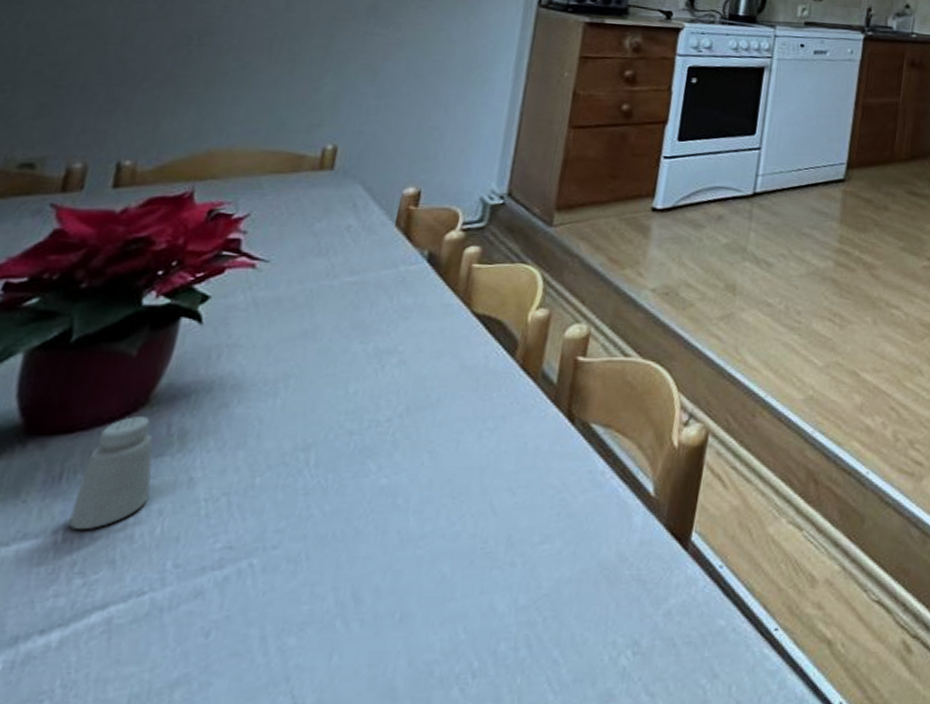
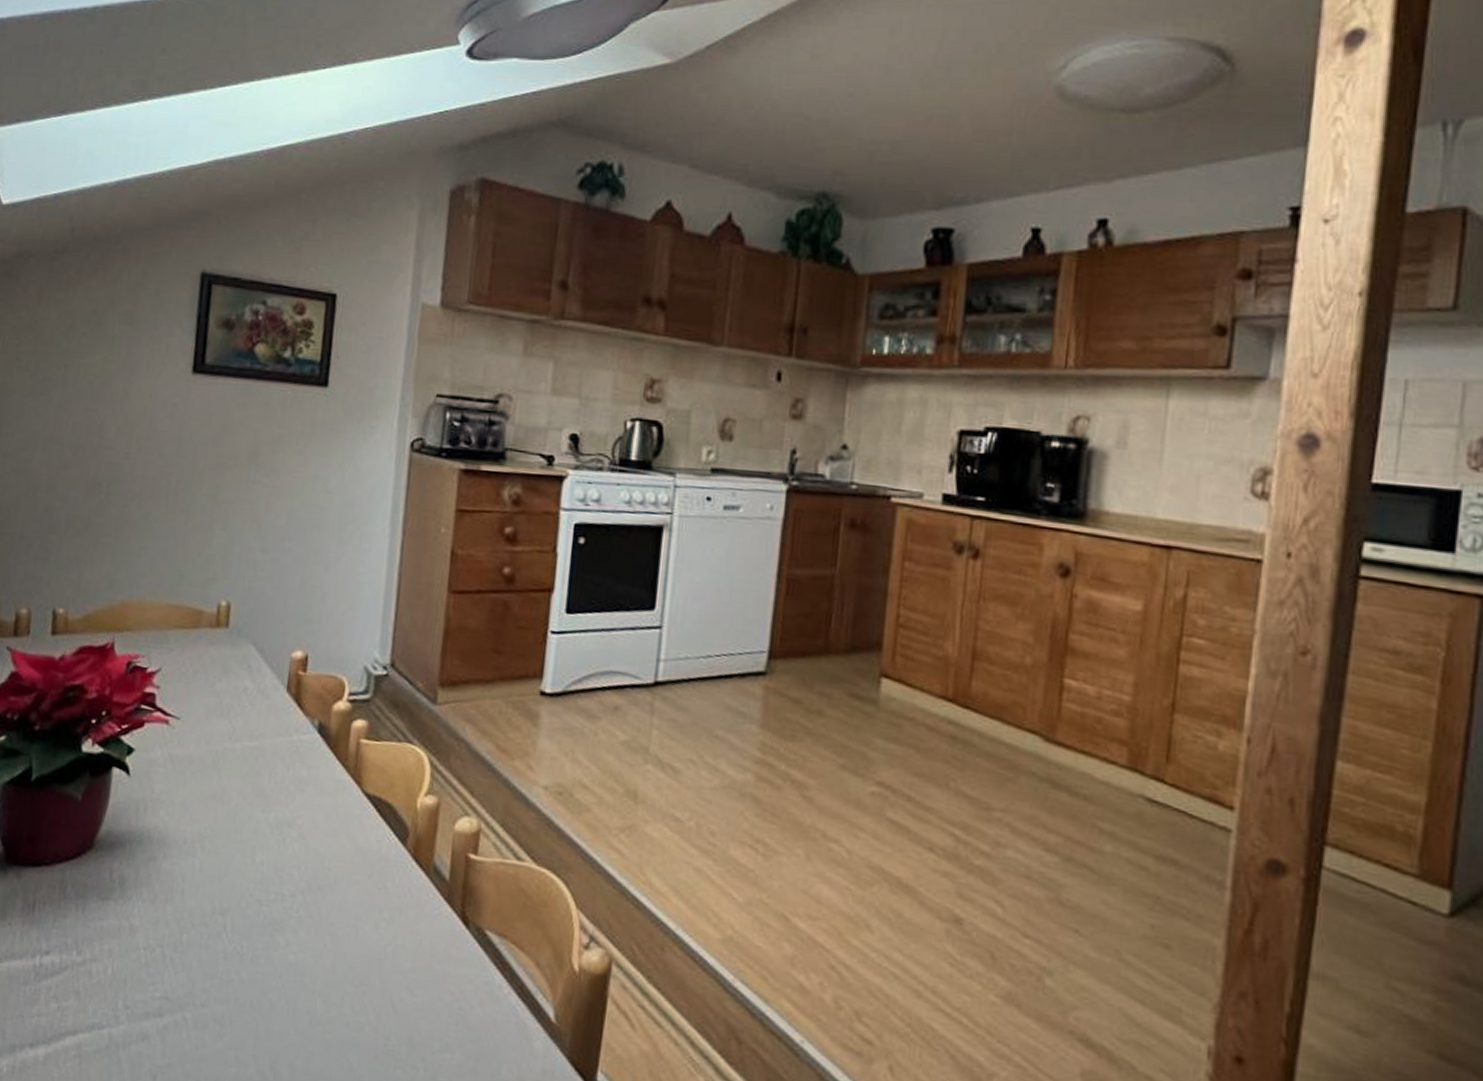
saltshaker: present [68,417,154,529] -> none [43,858,101,959]

